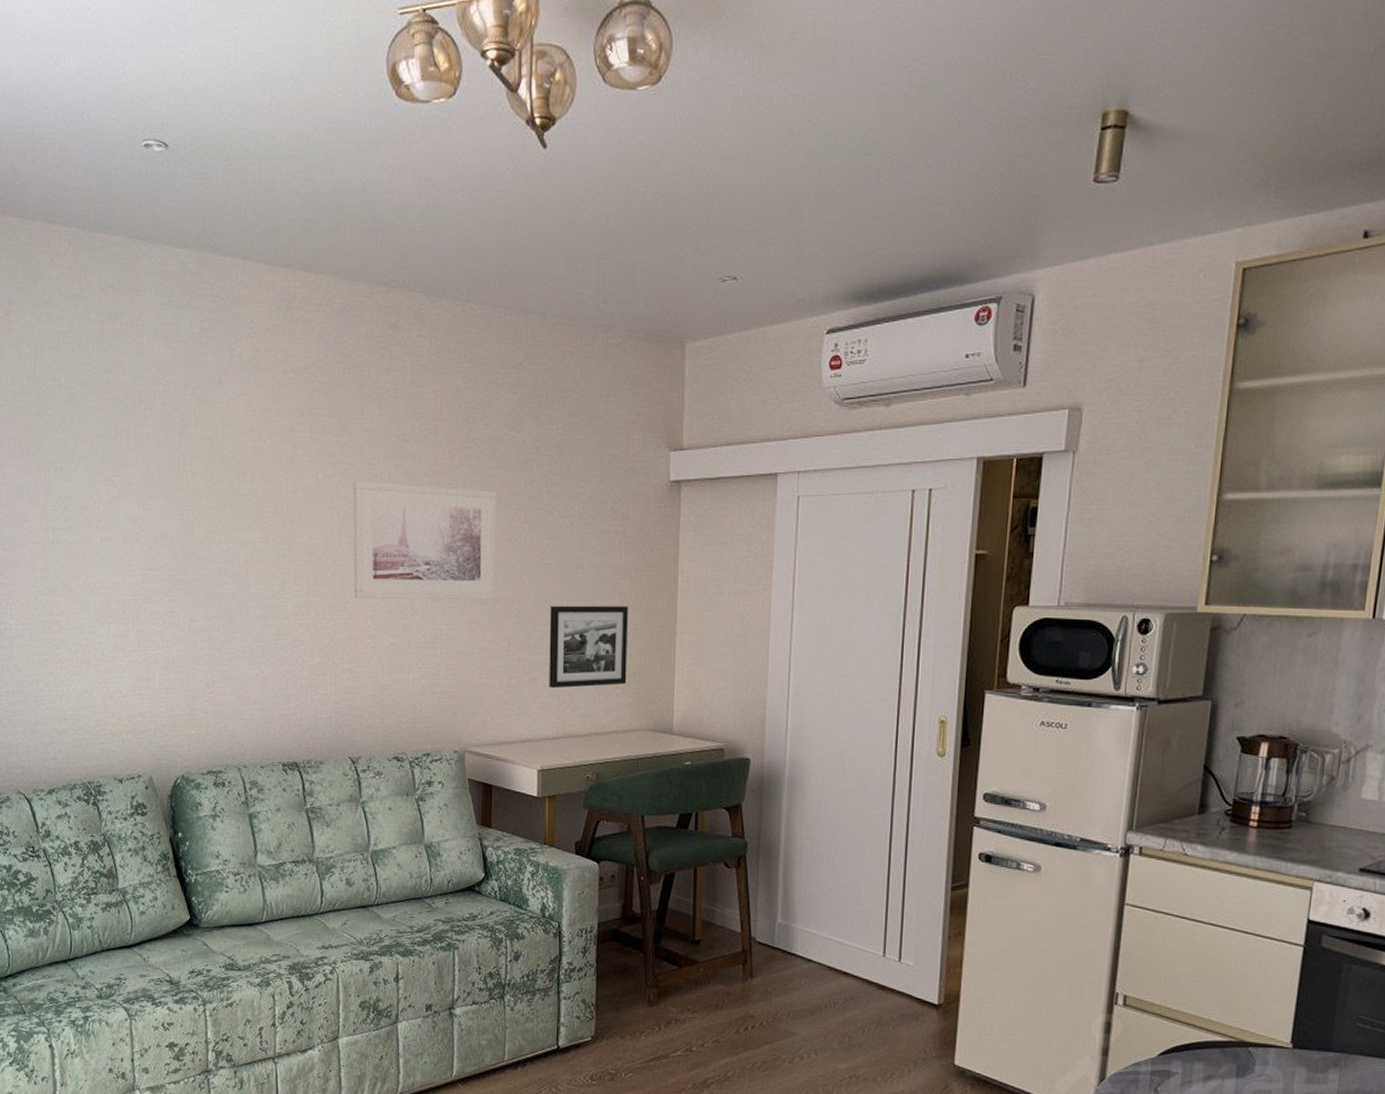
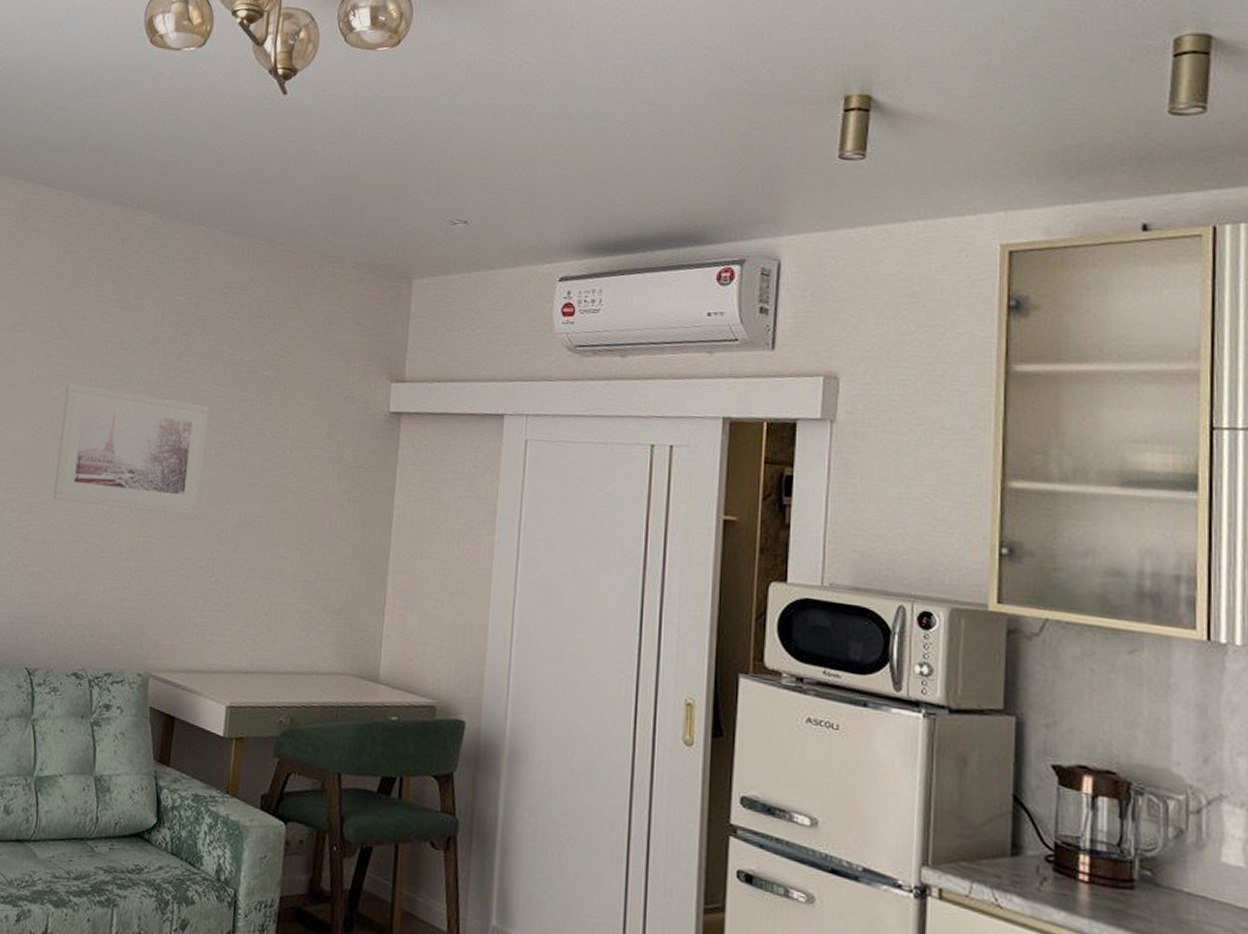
picture frame: present [549,605,628,689] -> none [246,527,338,622]

